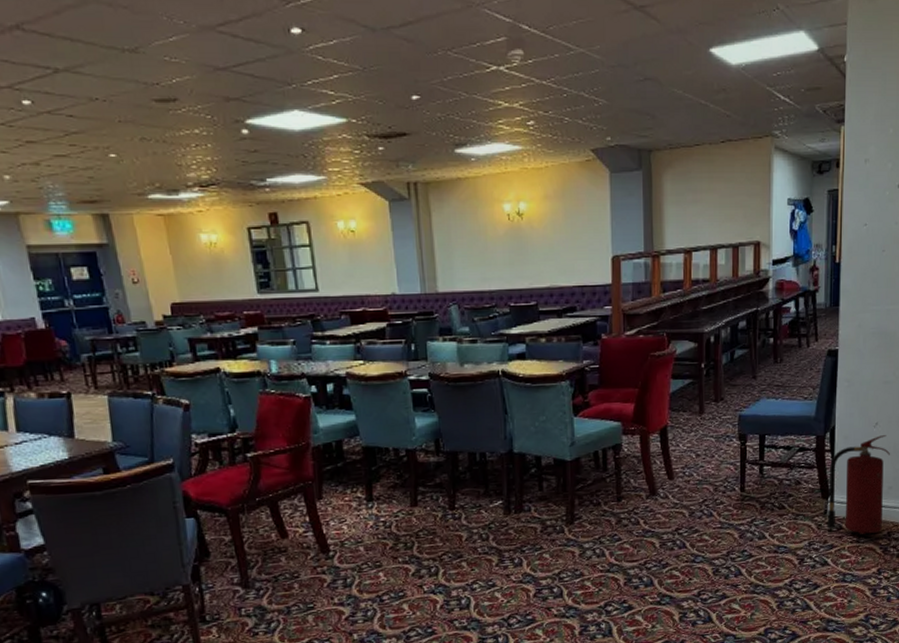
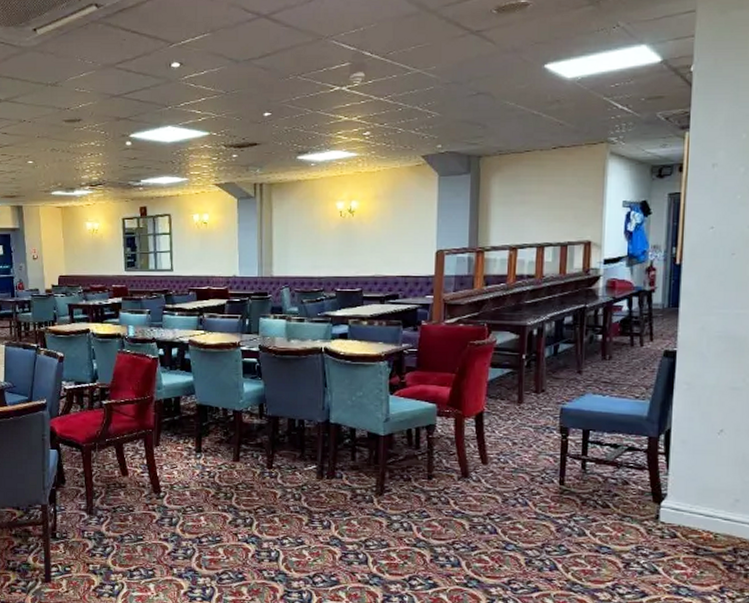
fire extinguisher: present [827,435,891,534] -> none [658,443,739,547]

